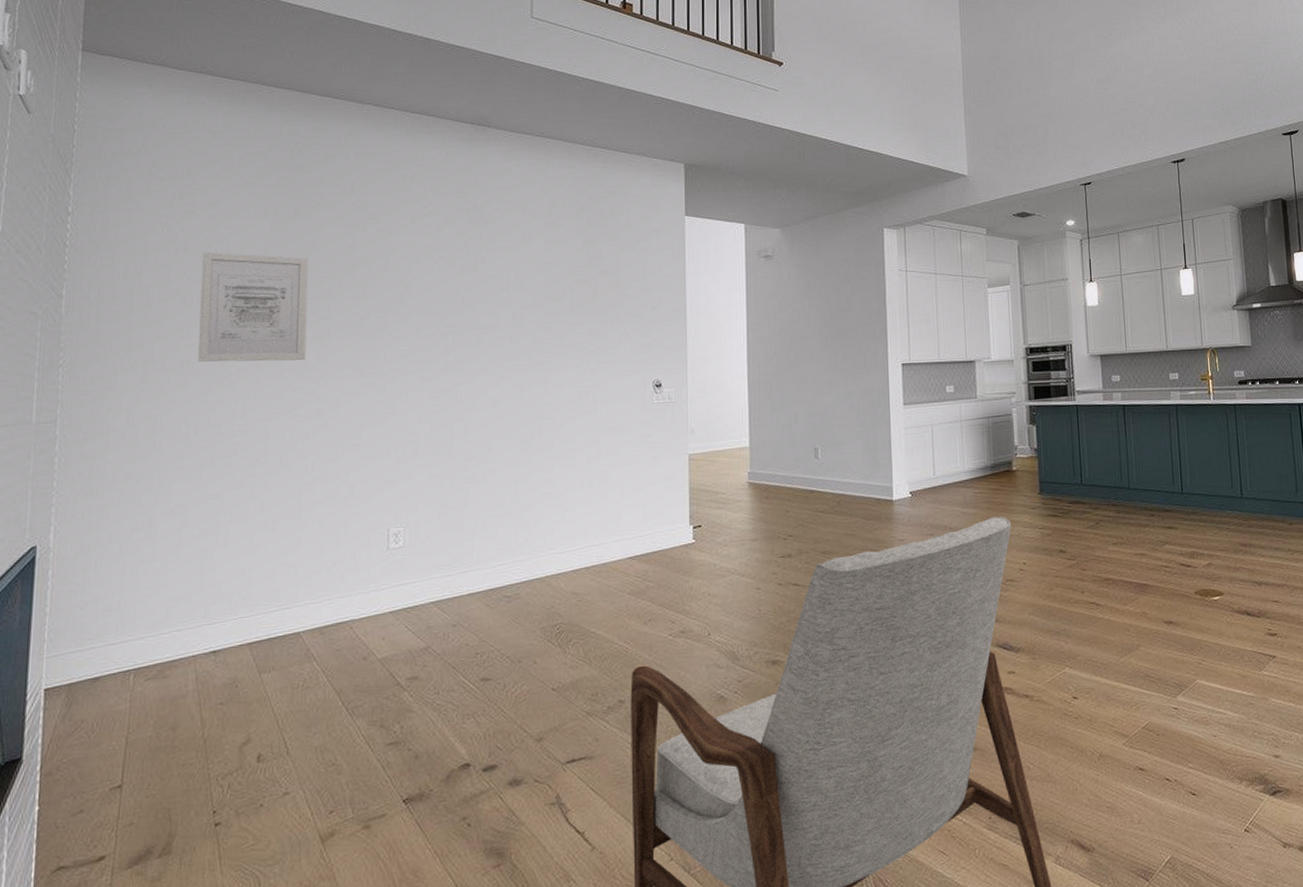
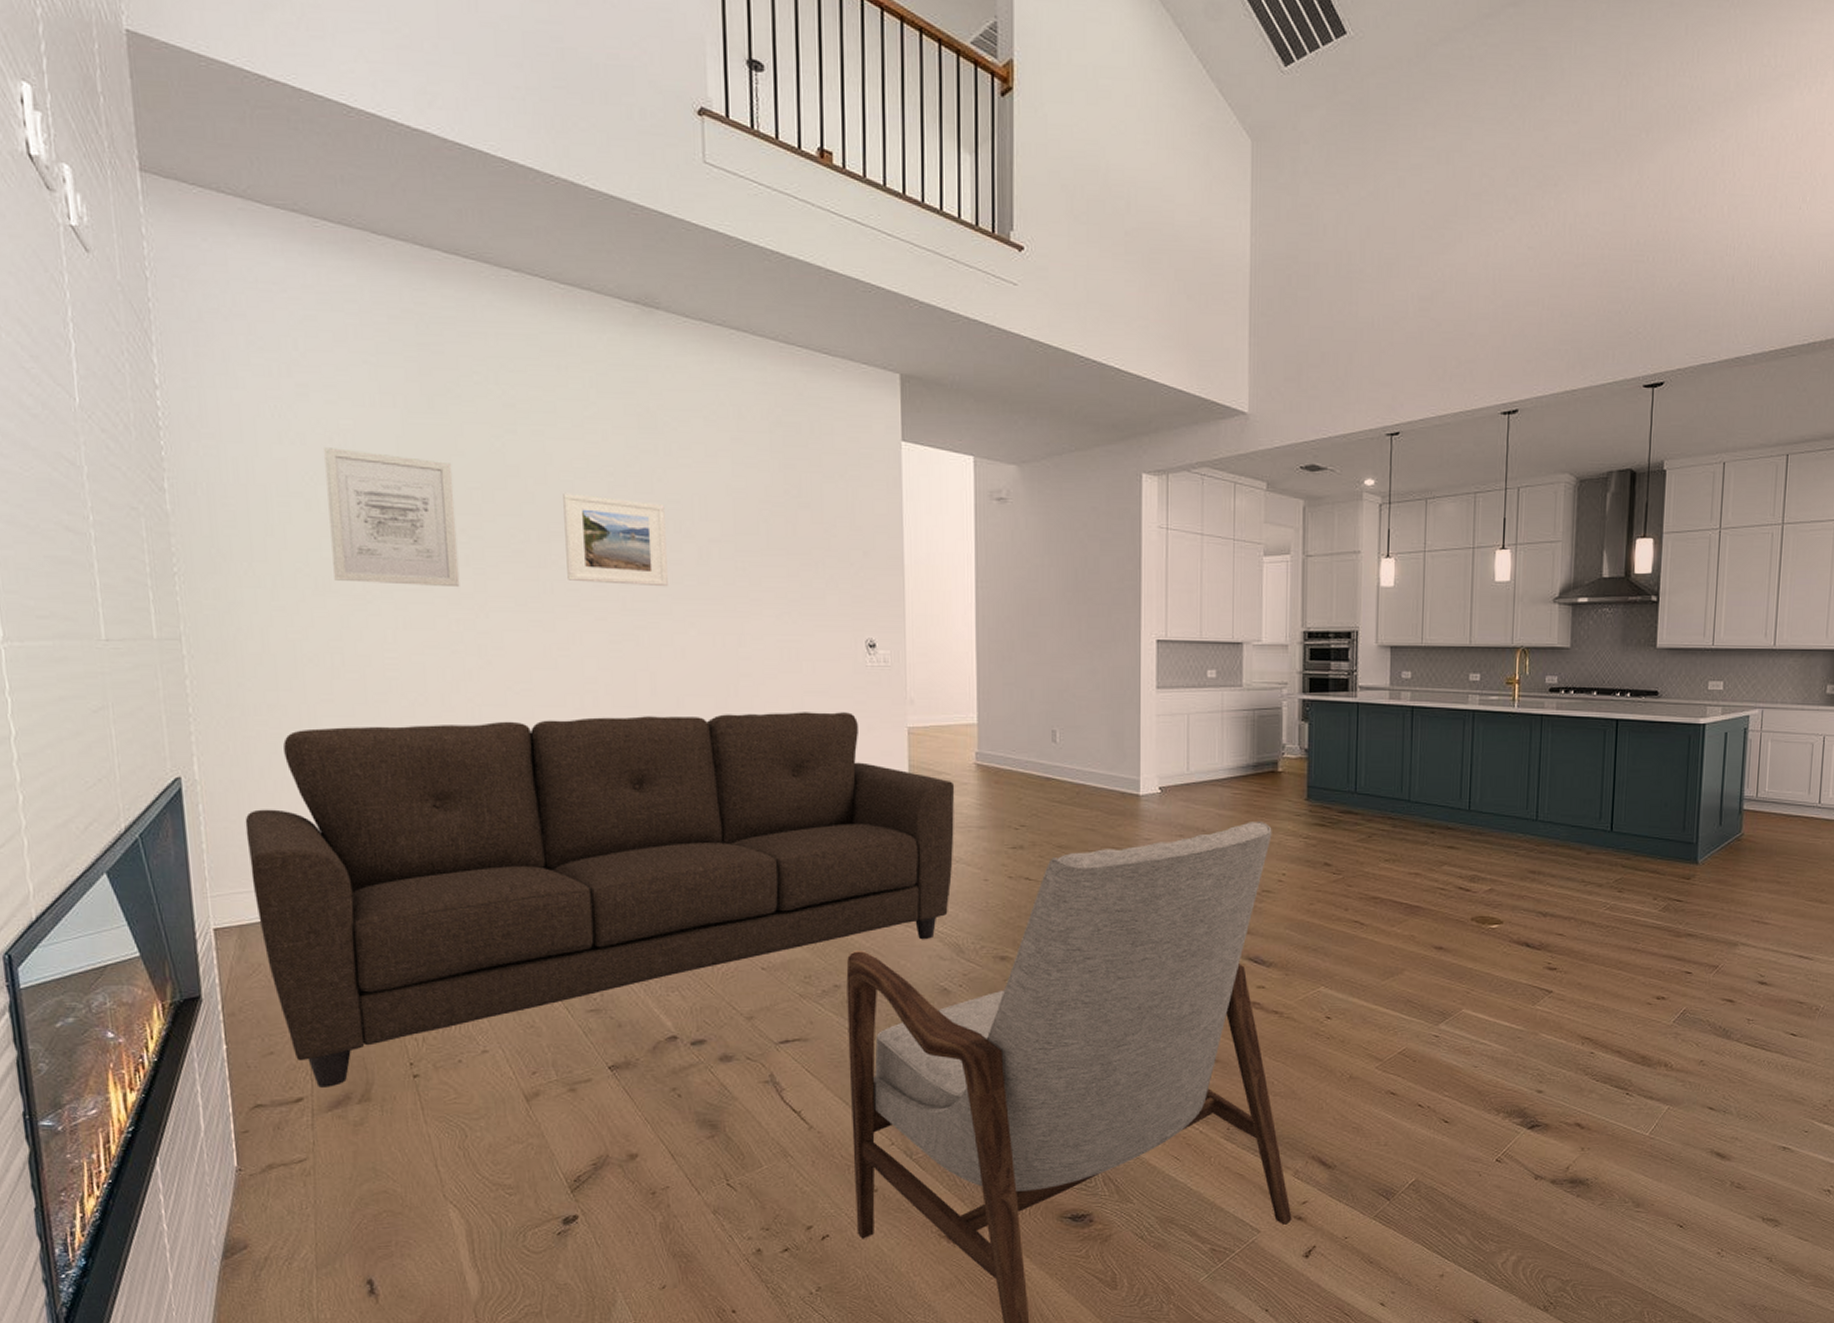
sofa: none [87,445,730,844] -> present [245,712,955,1088]
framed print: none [399,275,486,349] -> present [563,492,668,587]

